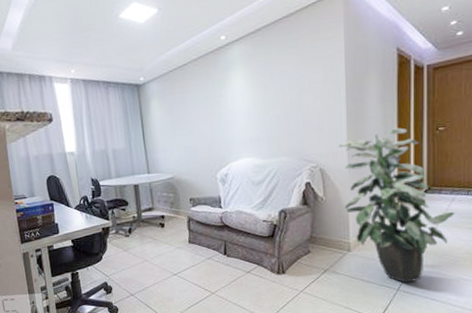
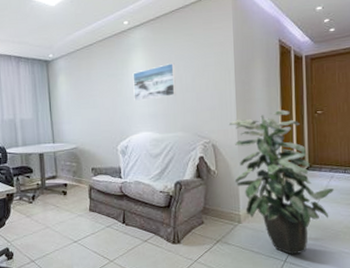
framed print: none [231,80,280,125] -> present [132,62,176,101]

